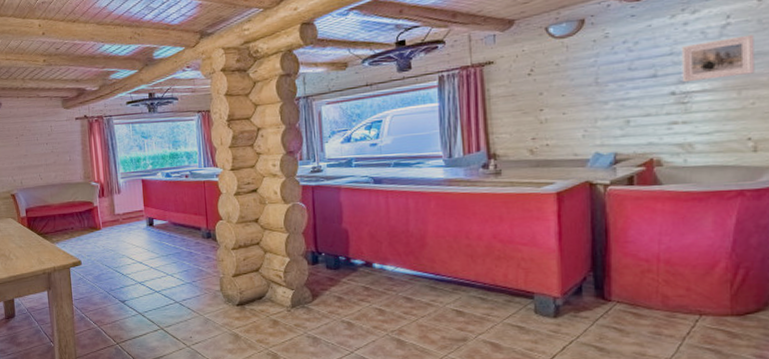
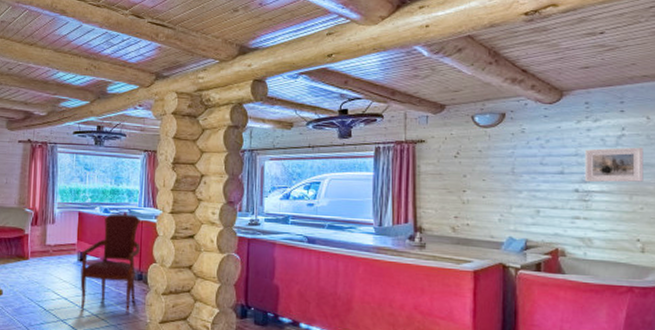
armchair: none [150,176,207,271] -> present [80,214,140,314]

